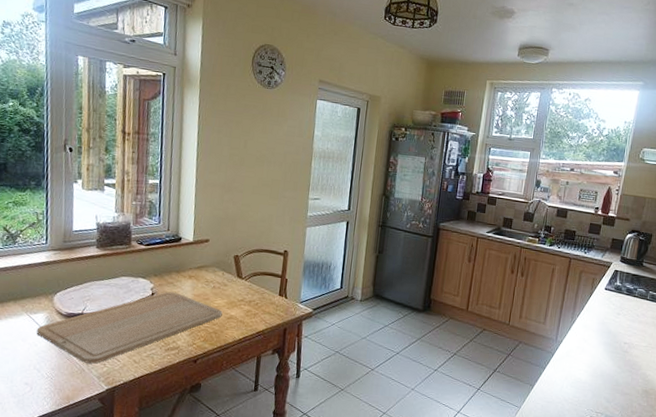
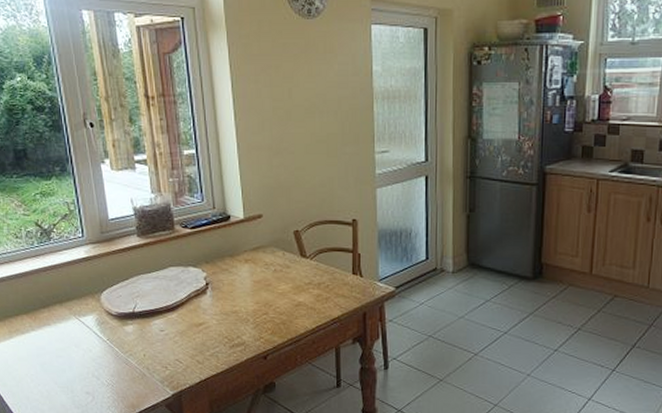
chopping board: present [36,291,223,364] -> none [89,280,289,367]

